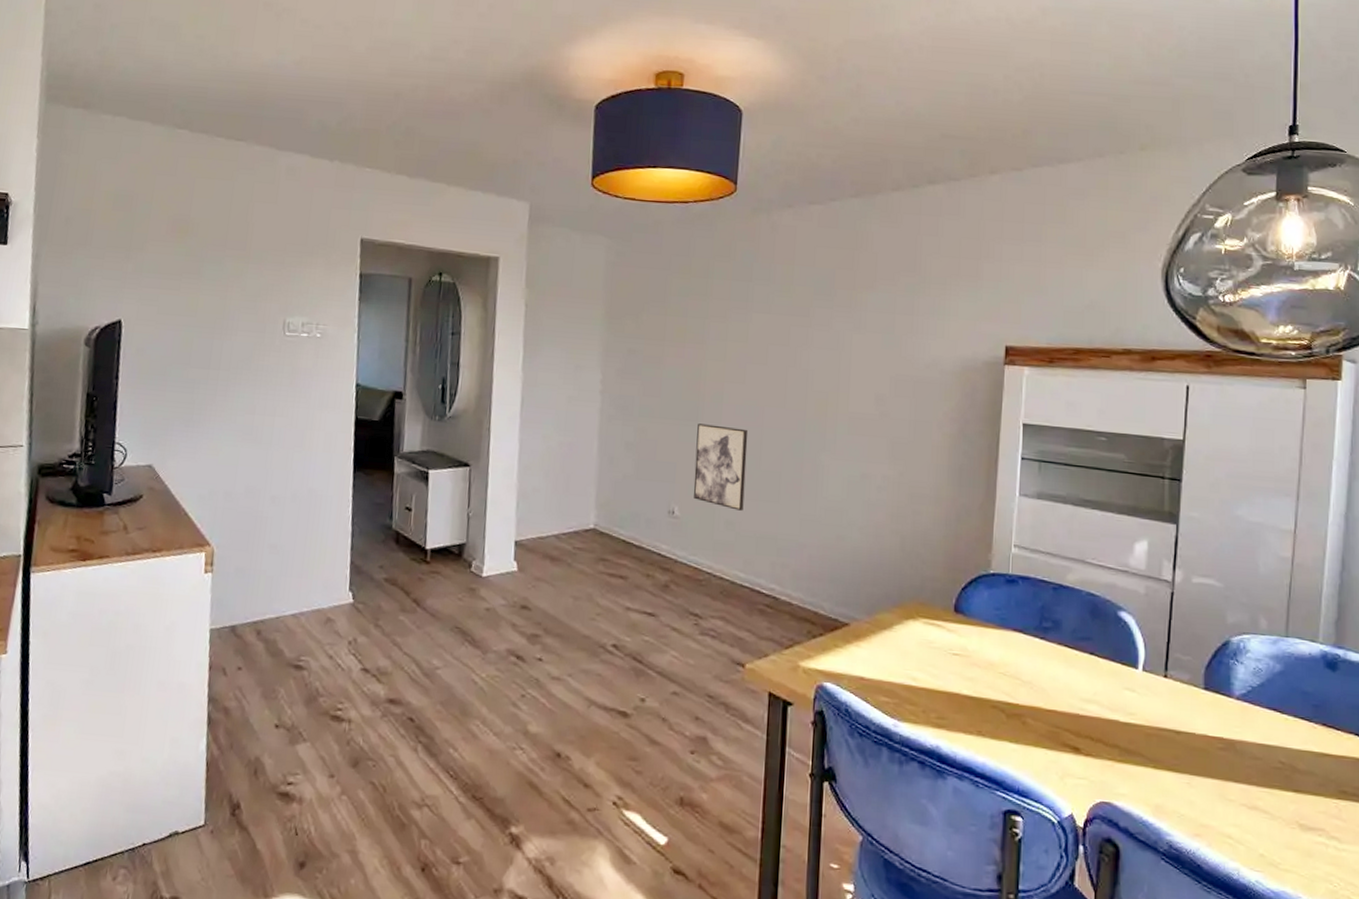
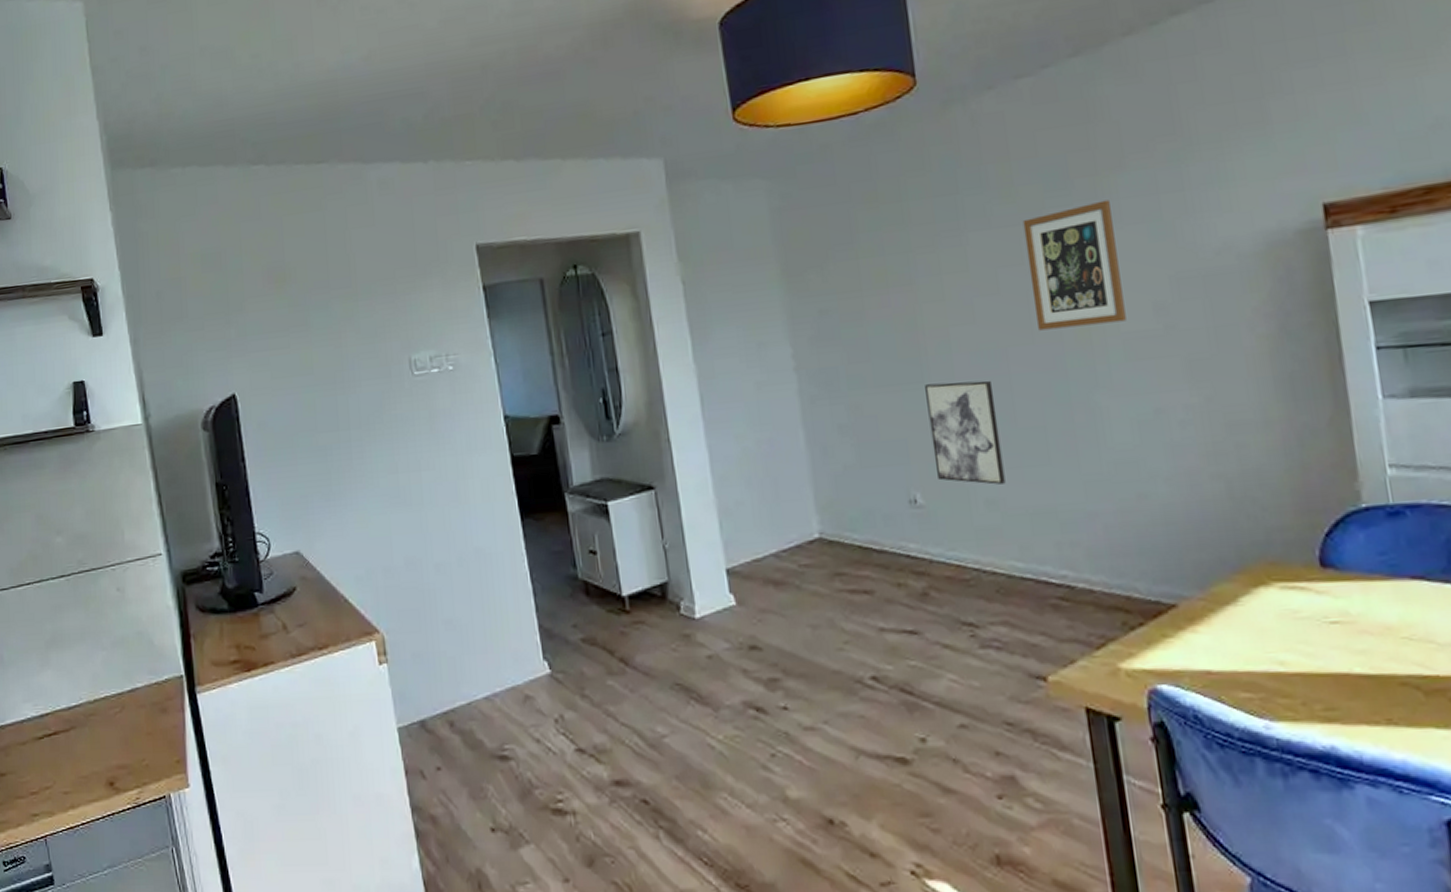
wall art: none [790,310,859,404] -> present [1022,200,1126,331]

